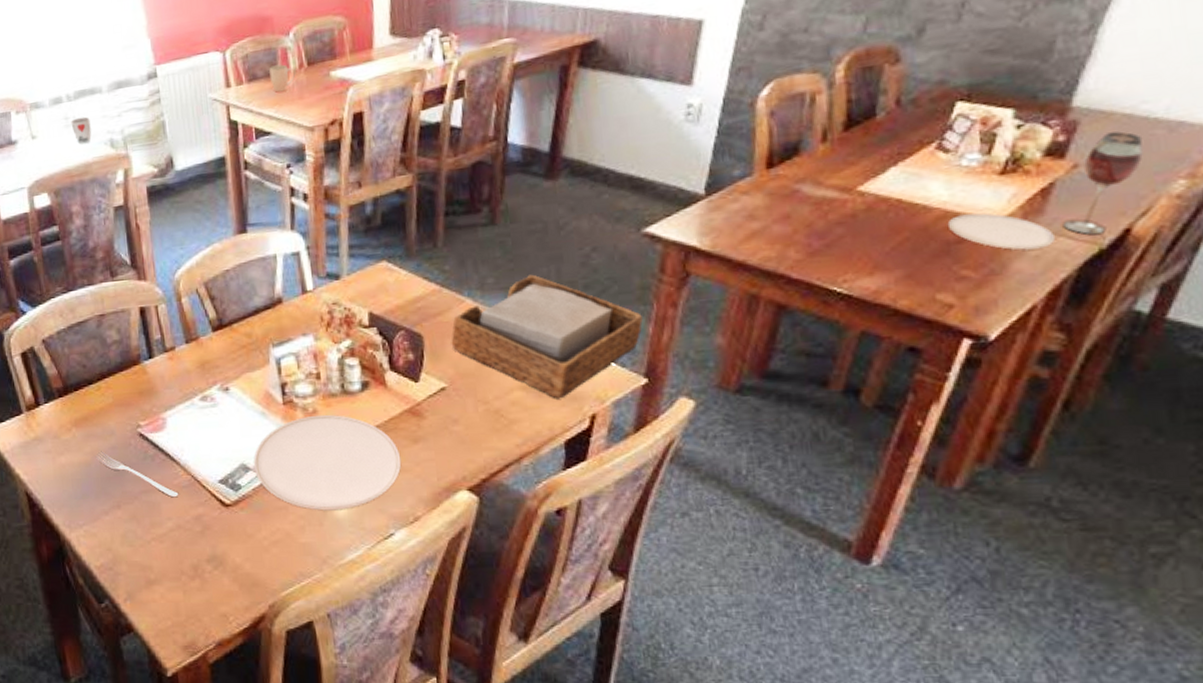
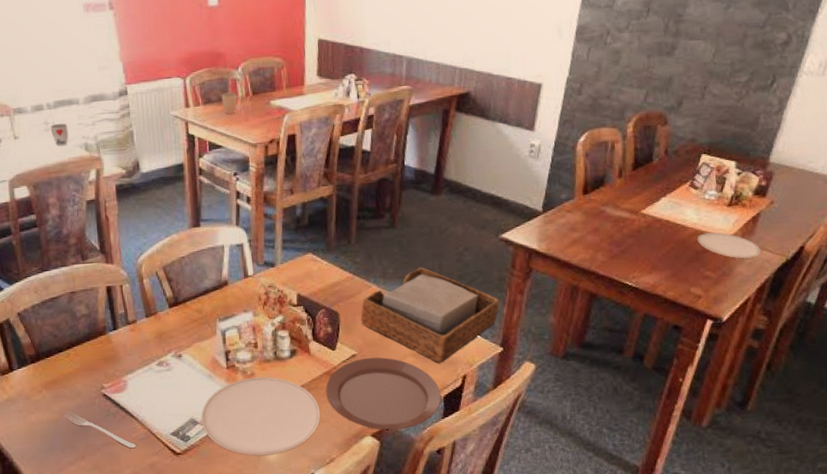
plate: none [407,391,561,484] -> present [326,357,441,431]
wineglass: present [1063,131,1144,235] -> none [765,181,810,250]

